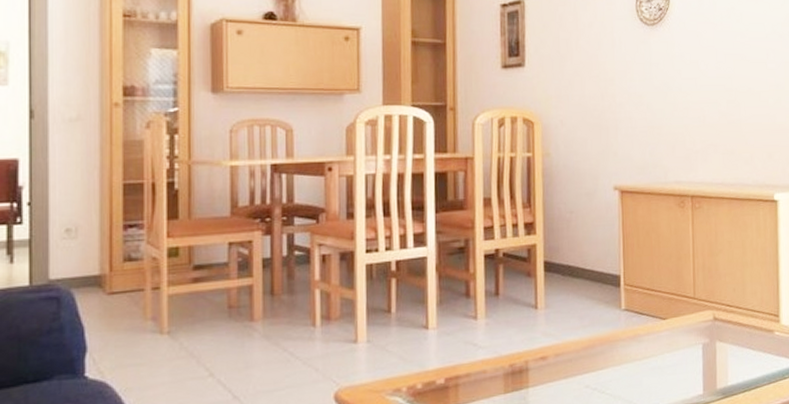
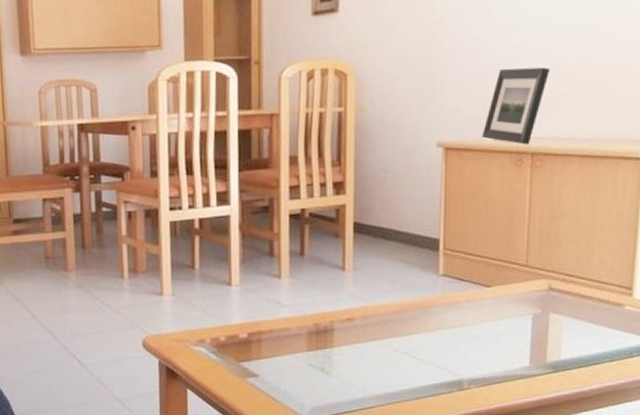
picture frame: none [650,122,701,189] -> present [481,67,551,145]

